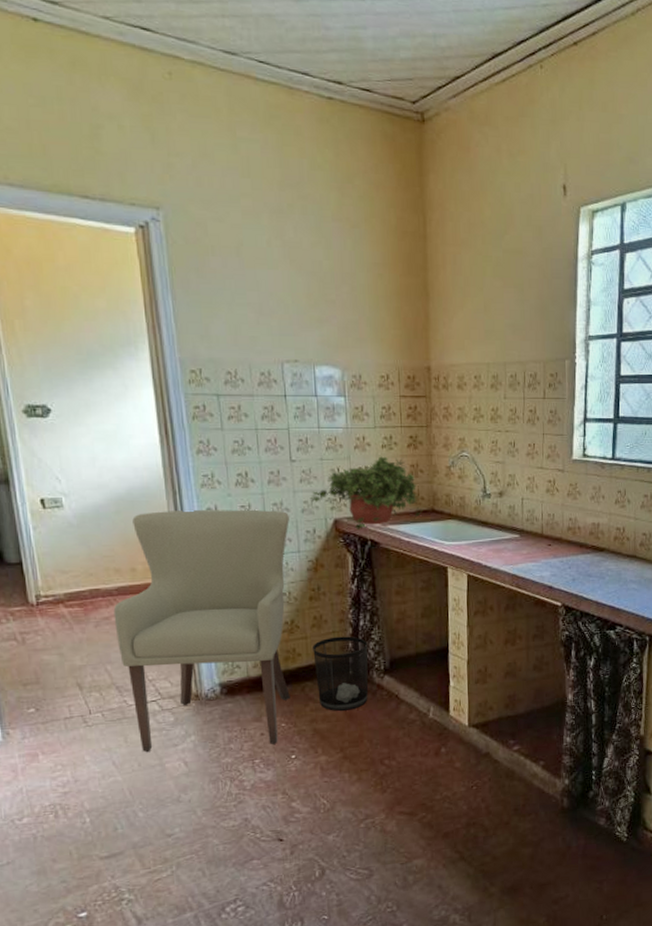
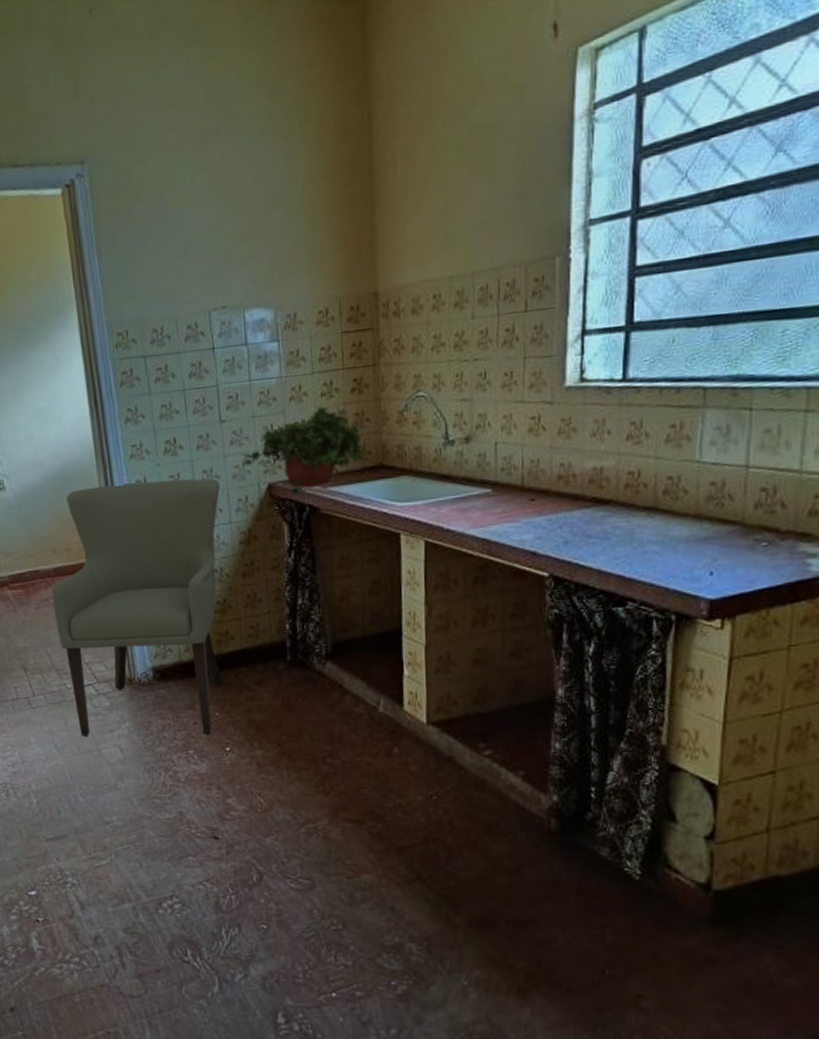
waste bin: present [313,636,369,711] -> none [246,616,308,701]

